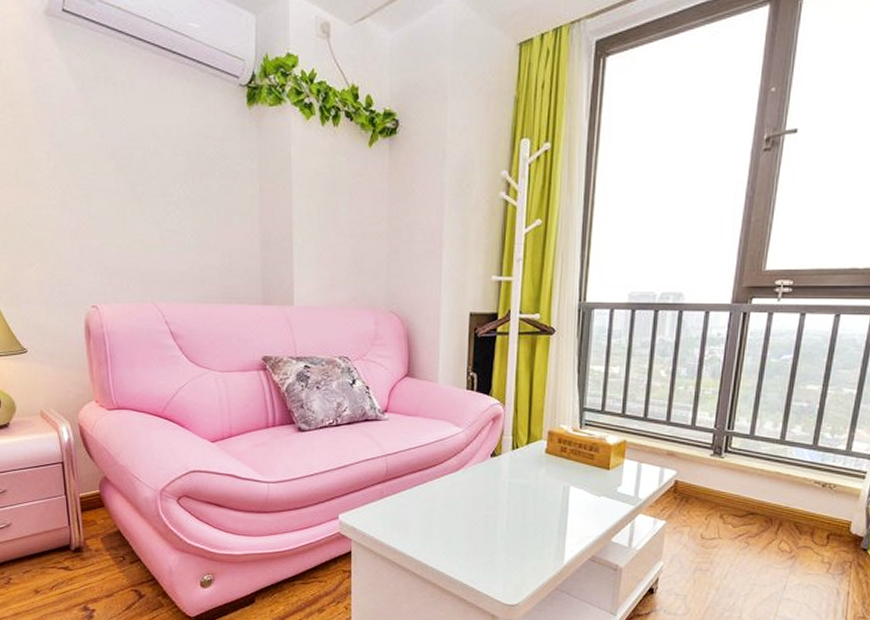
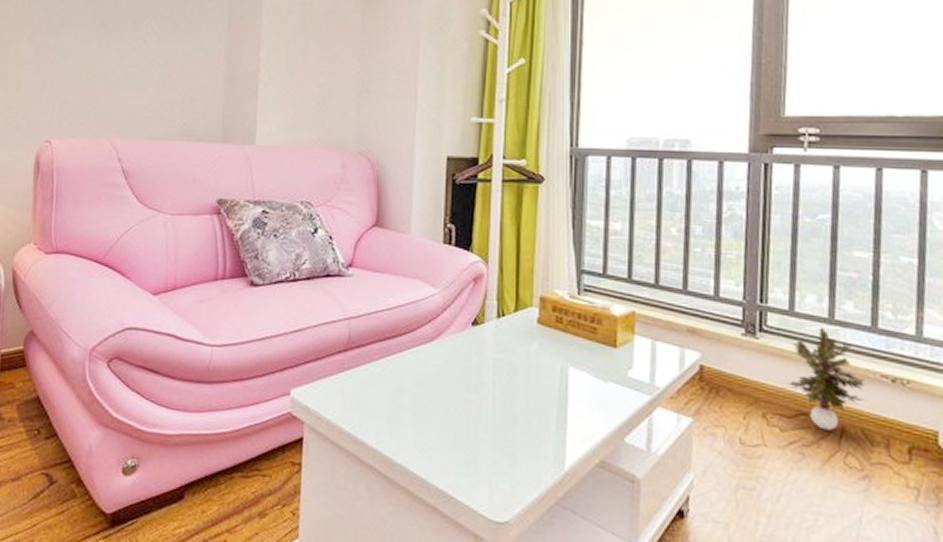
potted plant: none [743,447,802,525] -> present [788,328,866,431]

